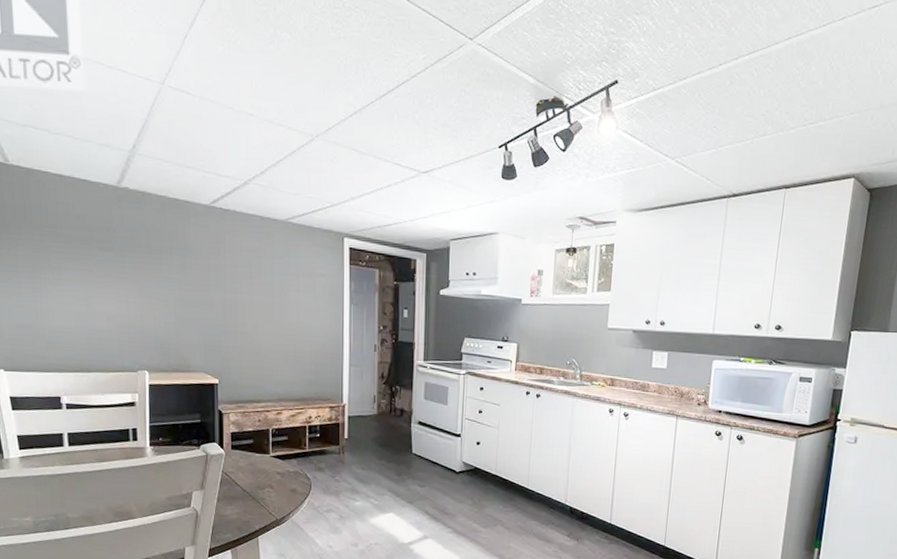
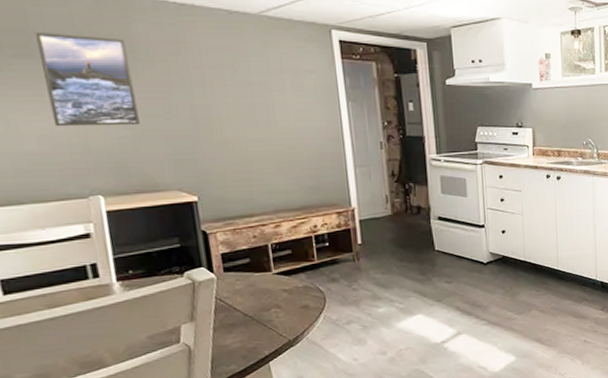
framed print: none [116,229,182,313] -> present [34,31,140,127]

